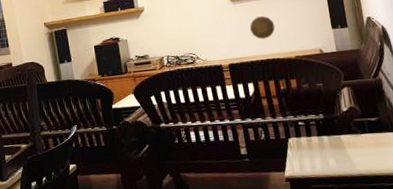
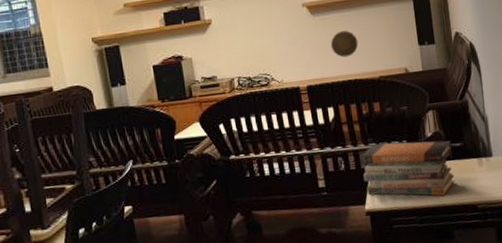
book stack: none [278,115,372,167] -> present [359,140,455,197]

